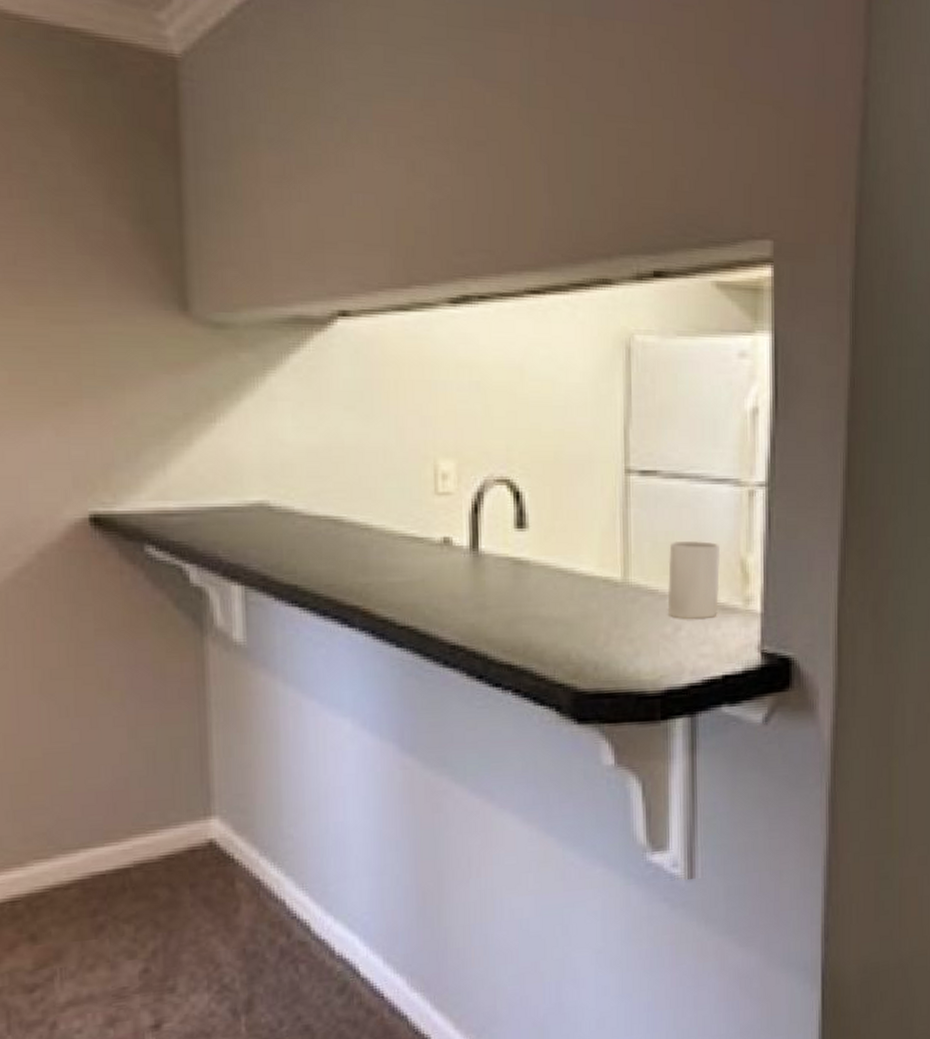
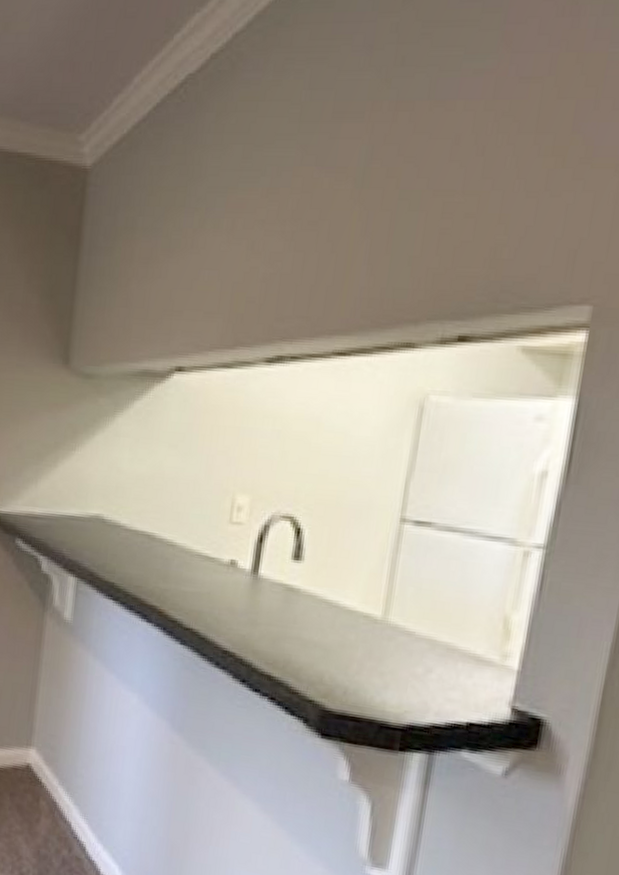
cup: present [667,540,721,620] -> none [421,589,484,667]

